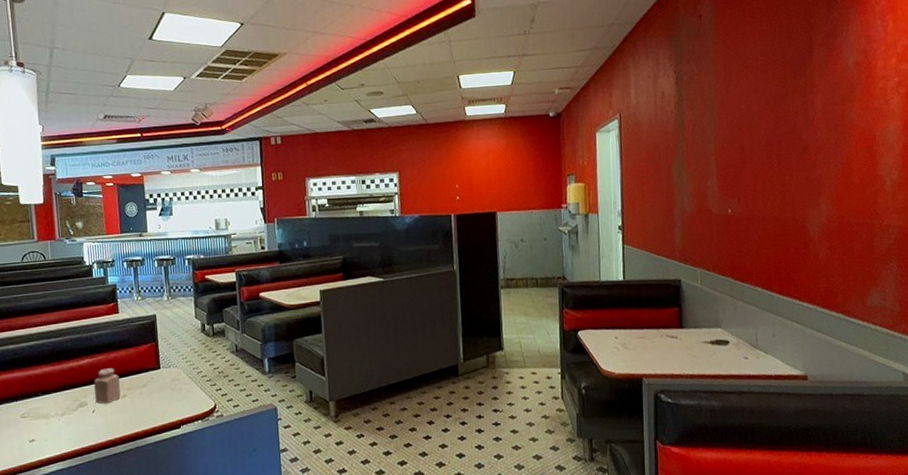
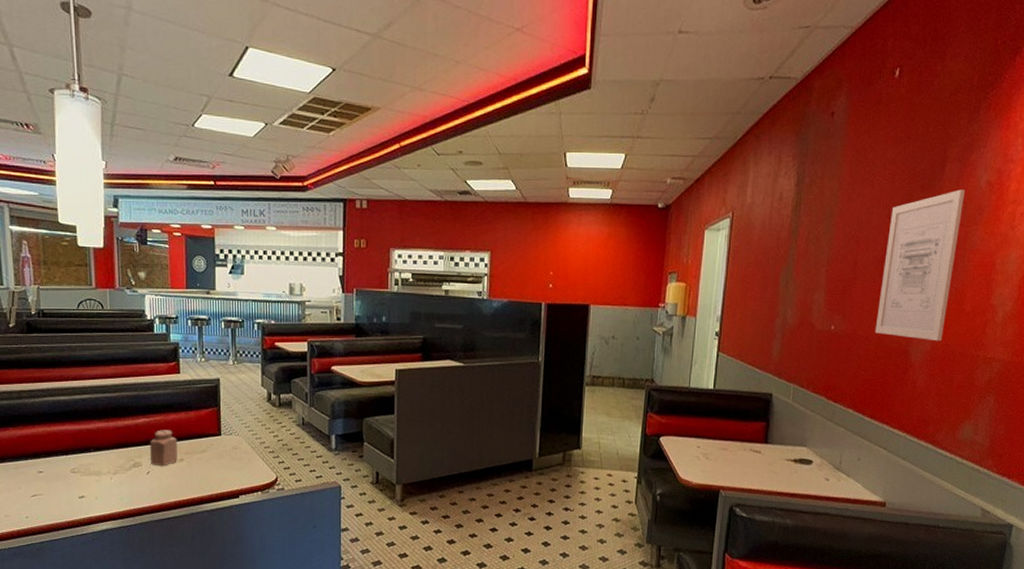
wall art: none [768,71,837,214] -> present [874,189,965,341]

